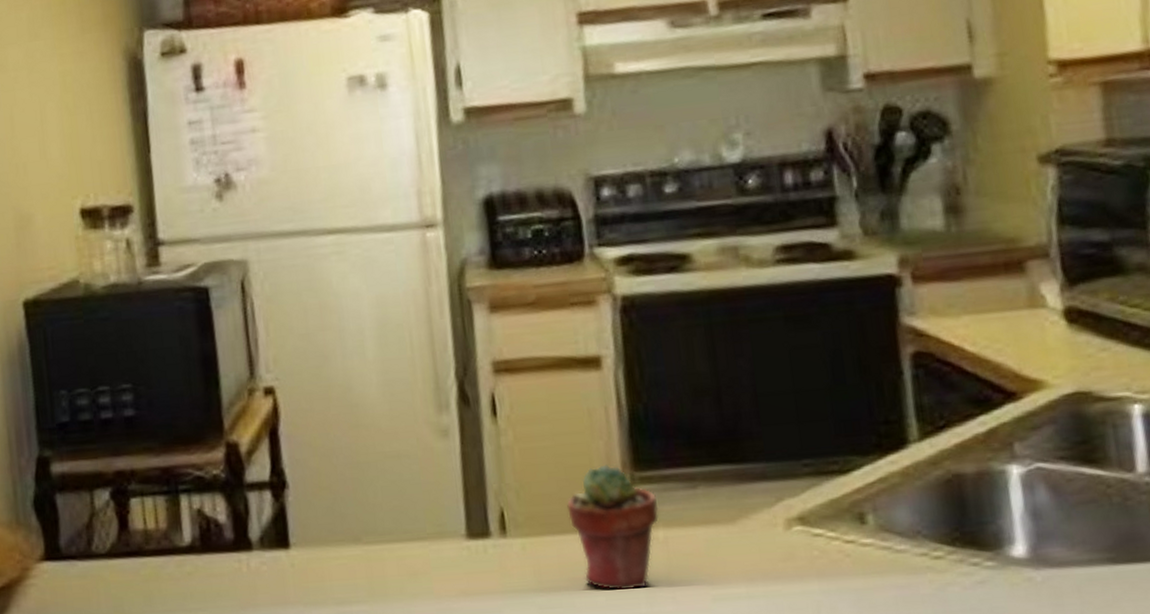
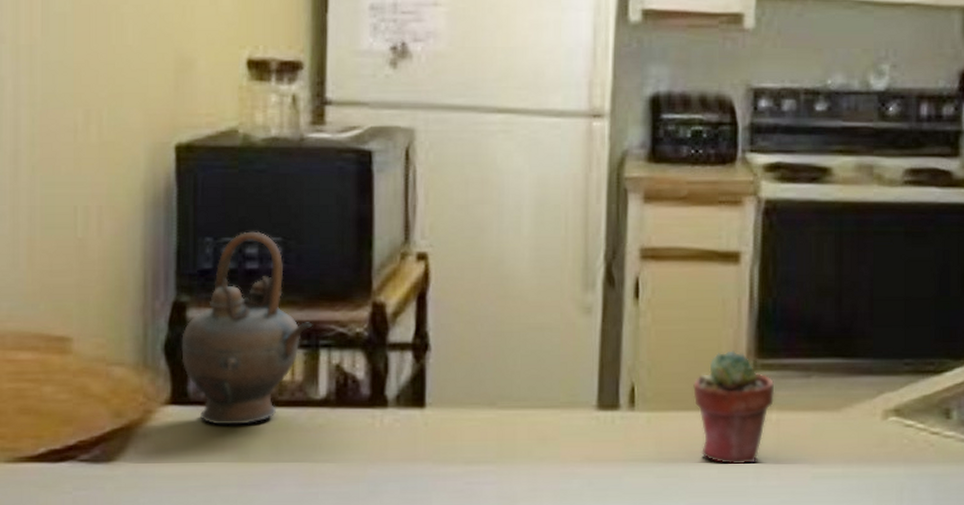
teapot: none [48,380,171,579] -> present [181,231,313,425]

